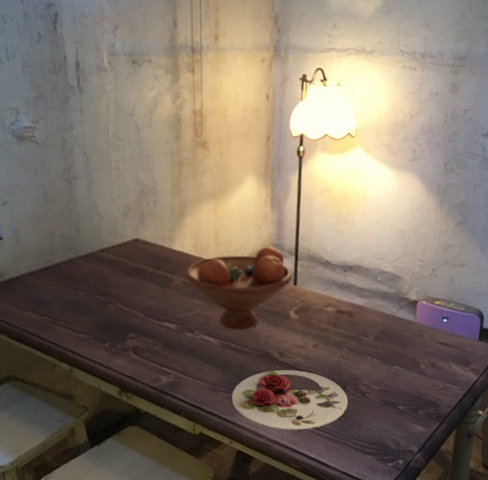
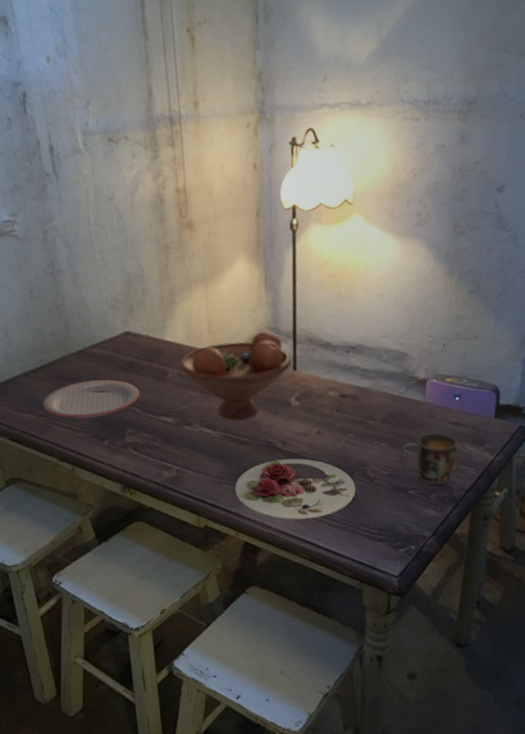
plate: none [46,283,144,320] -> present [42,379,140,418]
mug: none [390,352,444,401] -> present [399,433,457,485]

